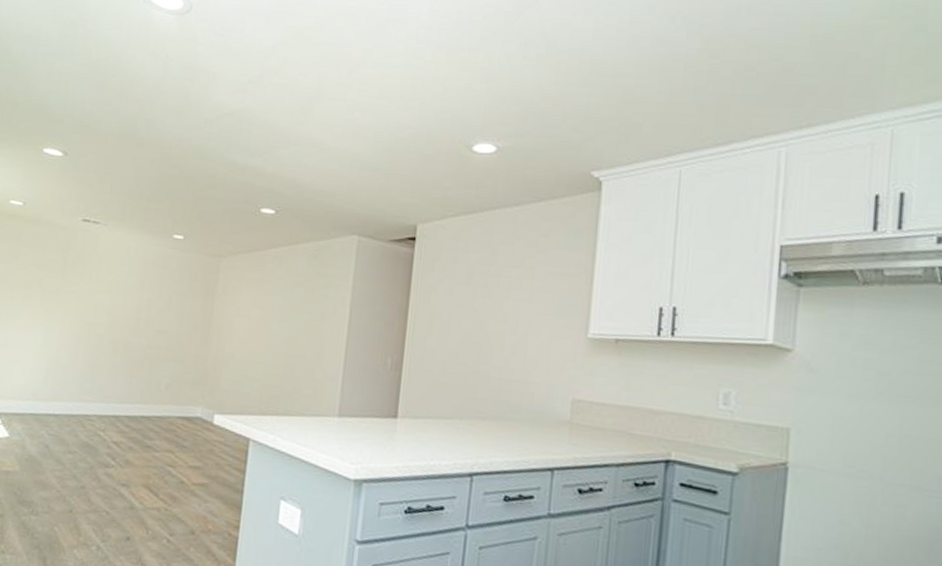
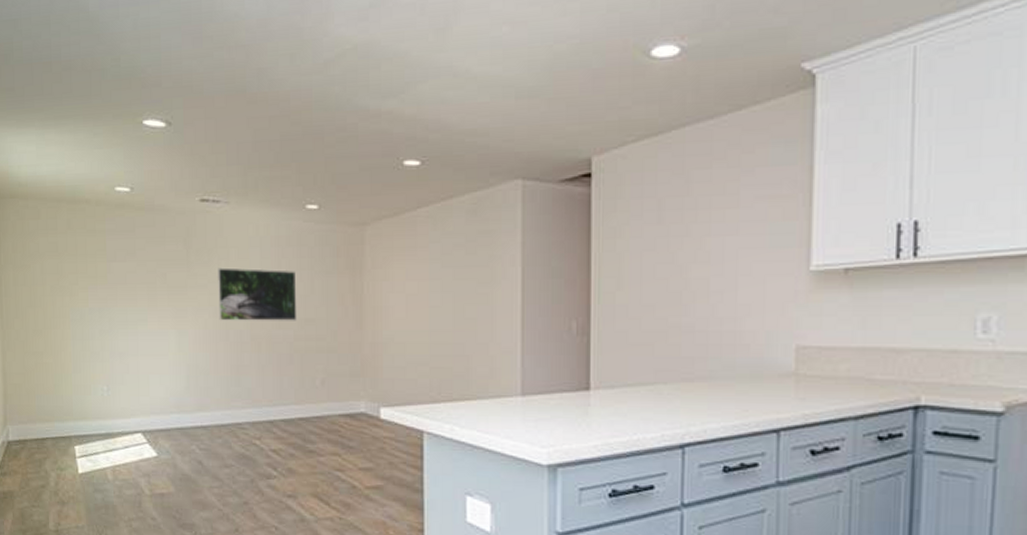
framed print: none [83,278,156,331] -> present [218,267,297,321]

